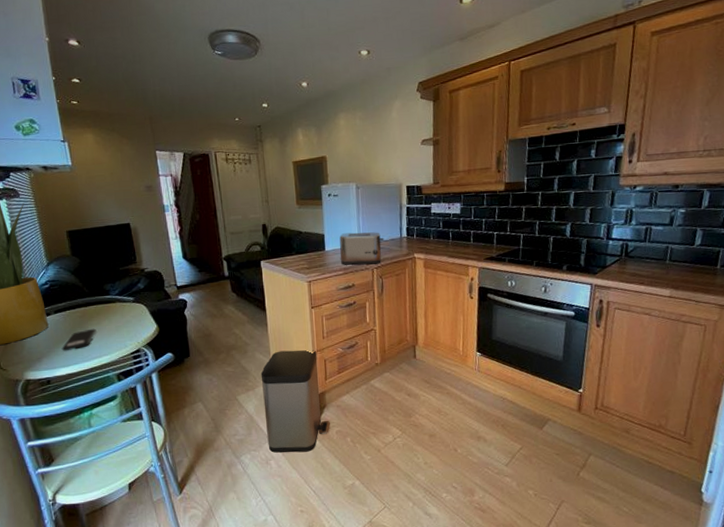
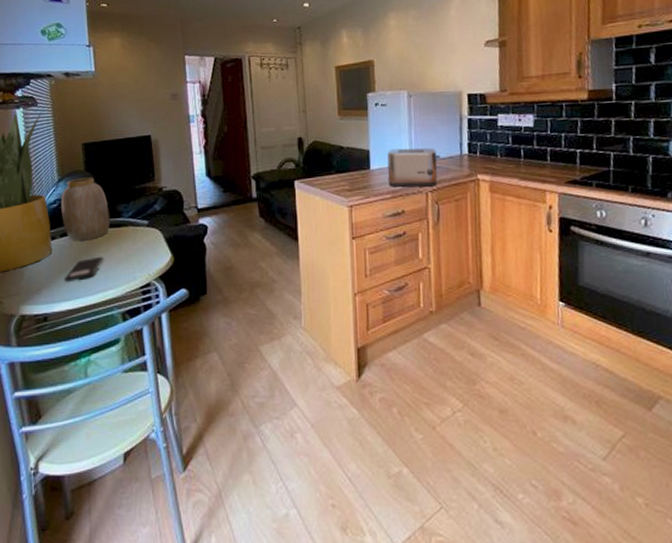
vase: none [52,261,100,317] -> present [61,177,111,241]
pedal bin: present [260,350,330,453] -> none [289,290,372,424]

